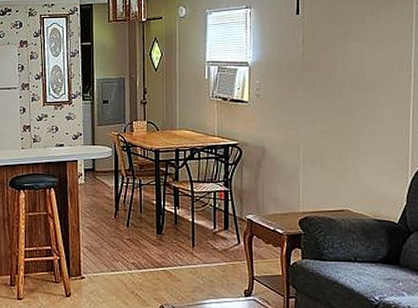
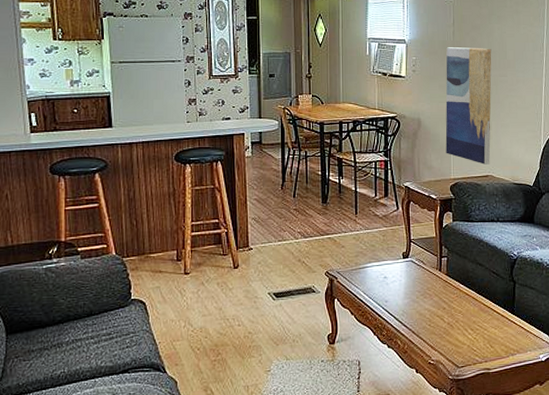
wall art: none [293,69,348,198] -> present [445,47,492,165]

